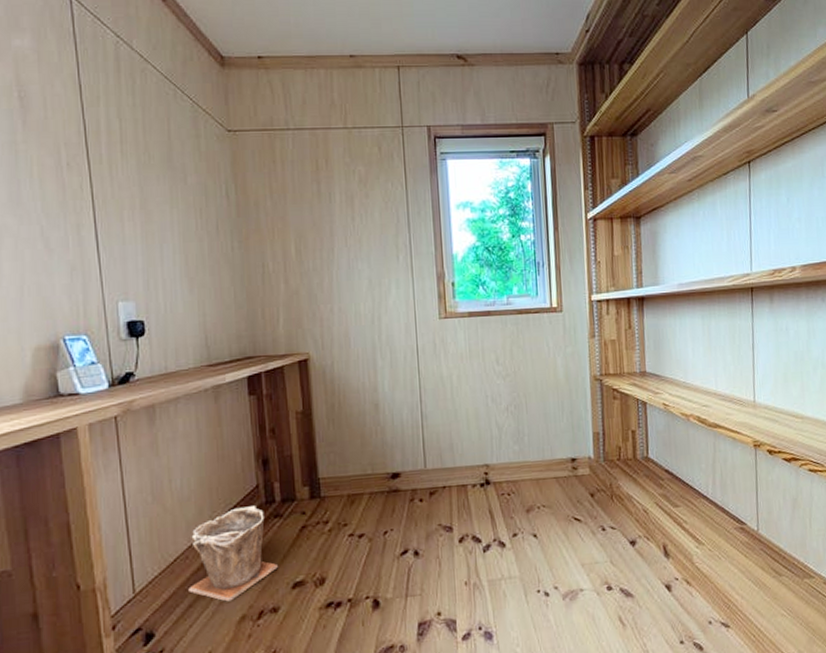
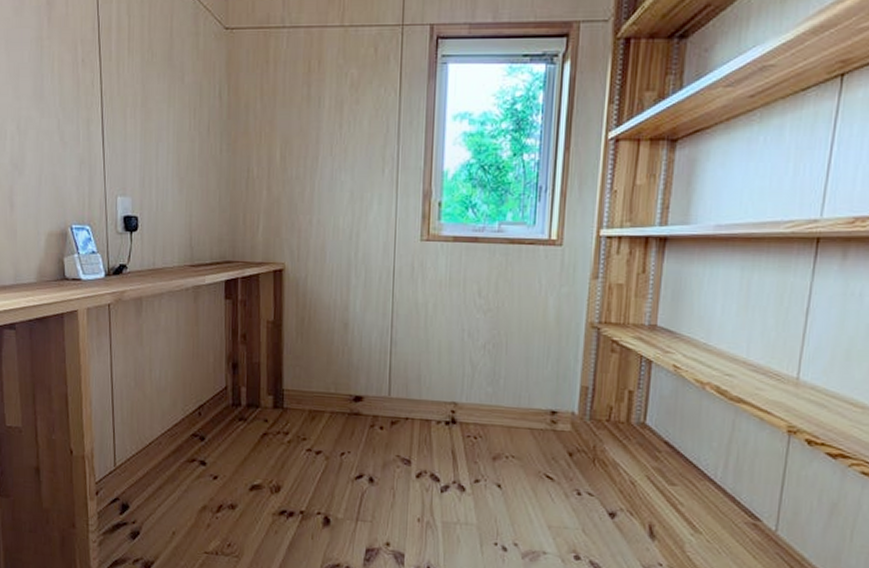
plant pot: present [188,506,278,602] -> none [160,405,238,491]

